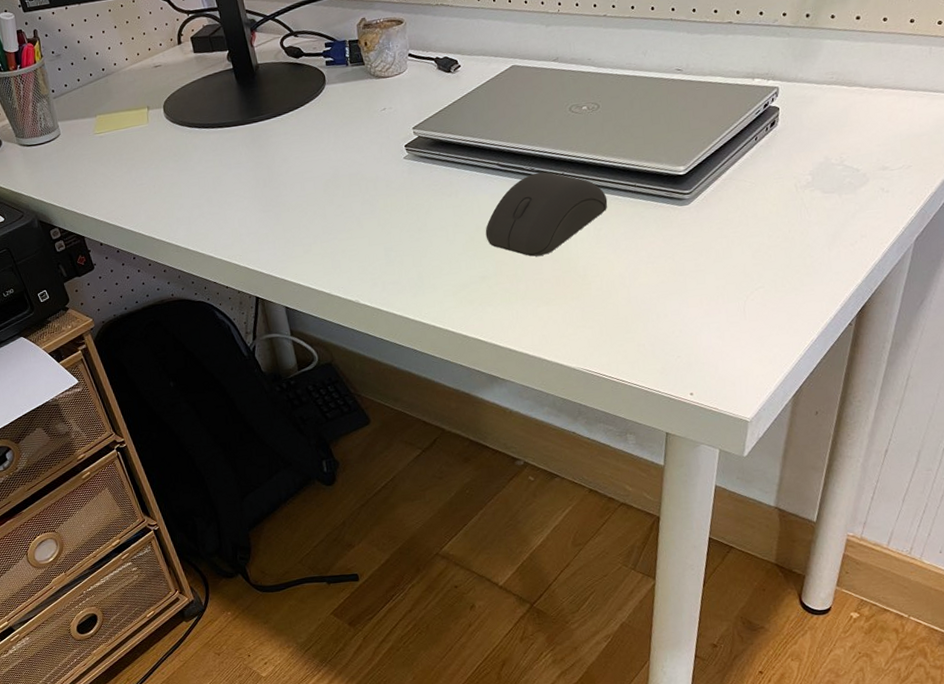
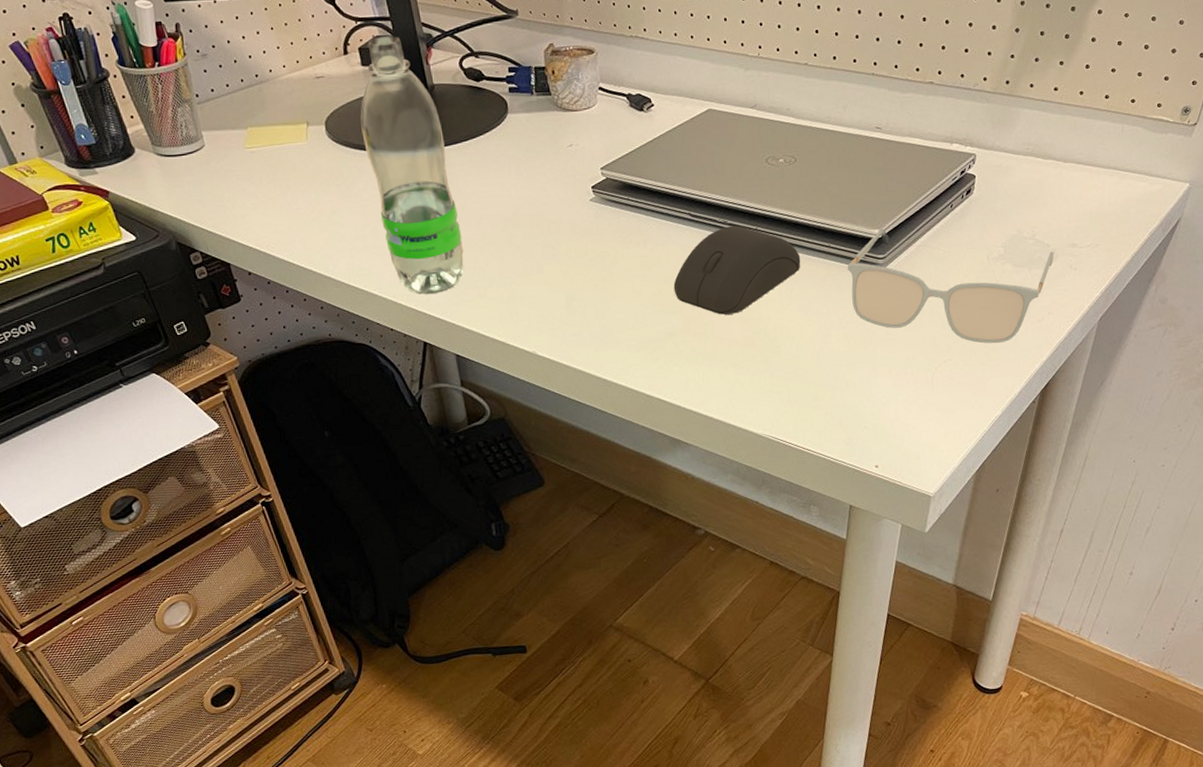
bottle: none [194,24,290,254] -> present [360,36,464,294]
eyeglasses: none [653,165,865,270] -> present [847,229,1054,344]

